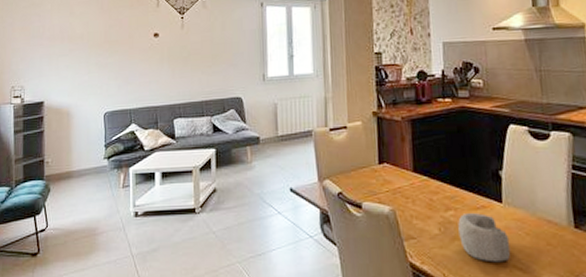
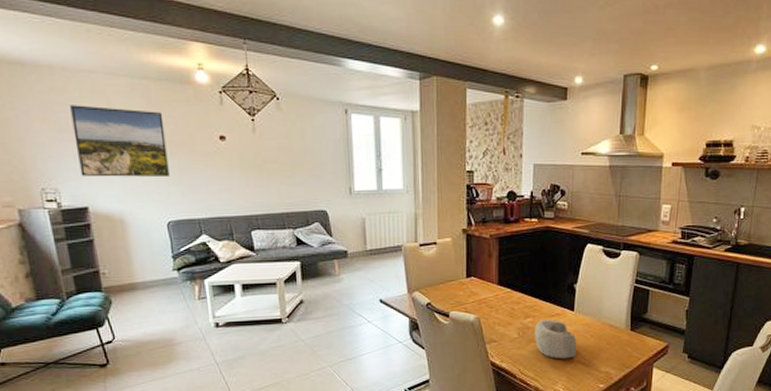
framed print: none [42,15,111,75] -> present [70,105,170,177]

